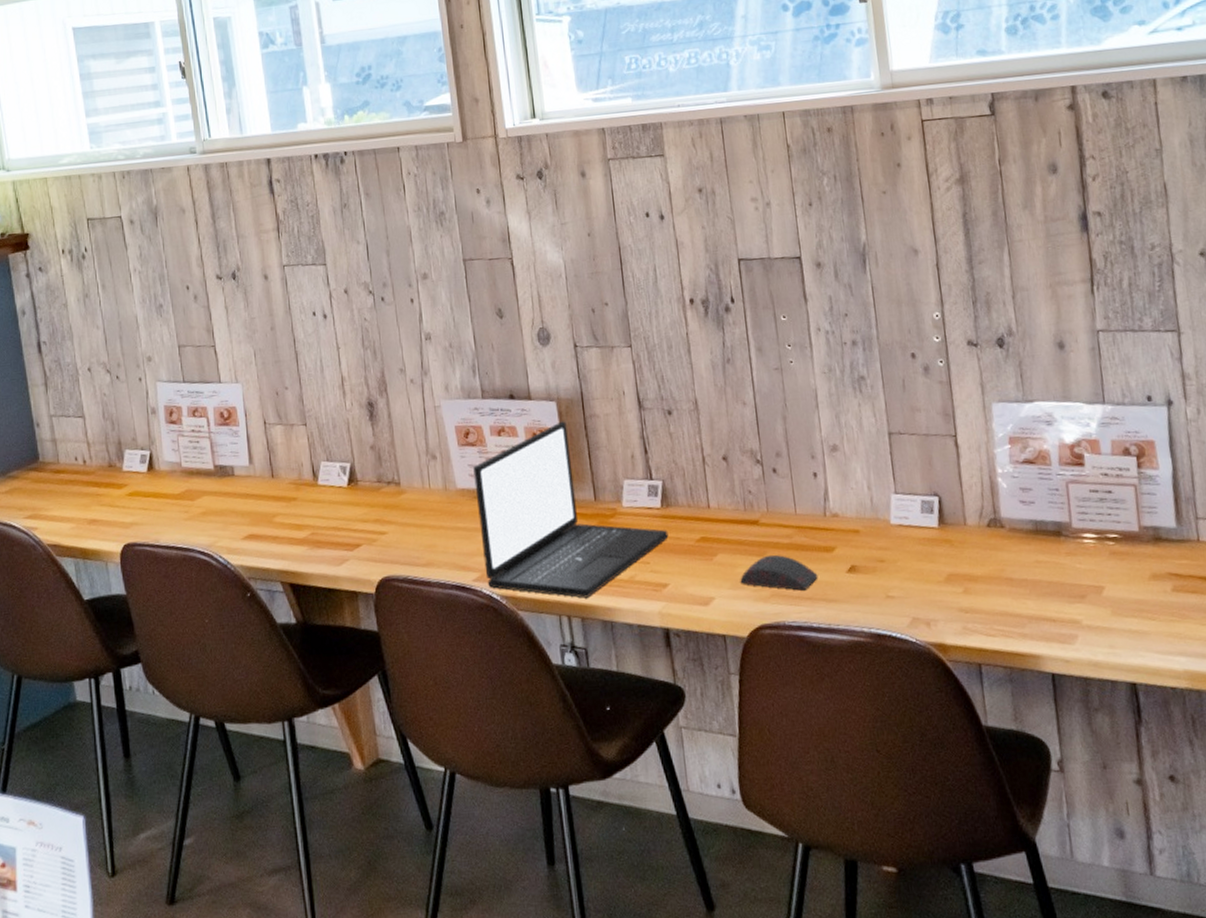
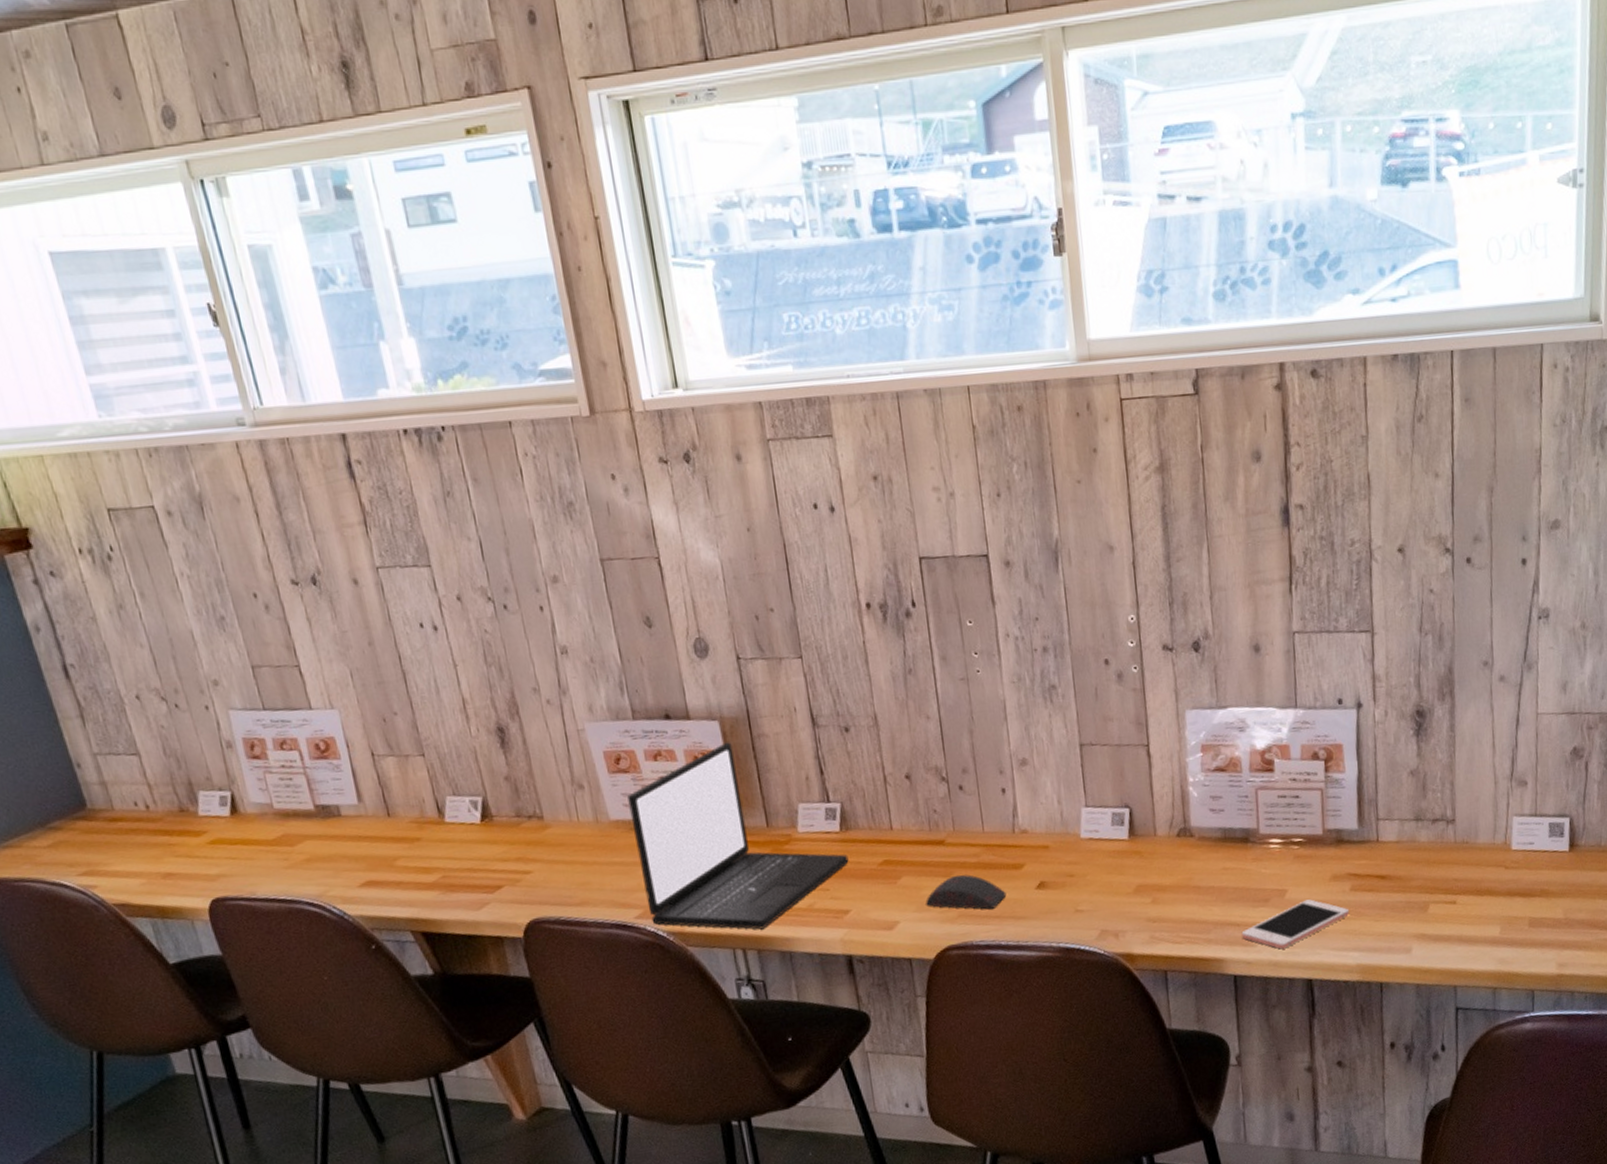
cell phone: none [1057,598,1173,649] -> present [1241,899,1350,950]

